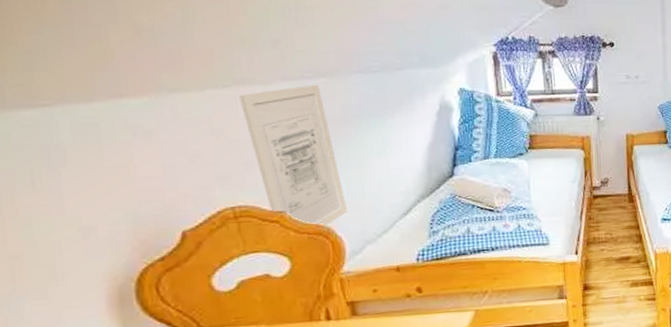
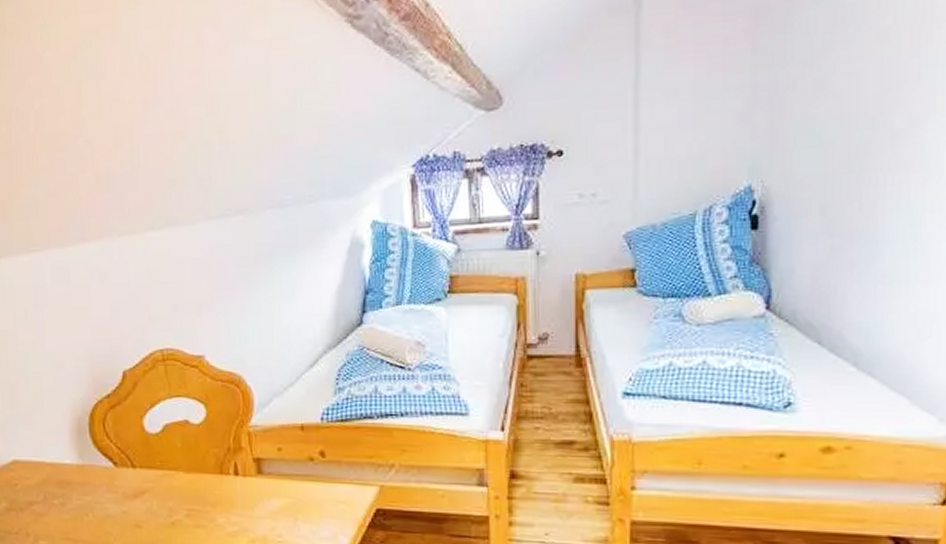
wall art: present [239,84,348,227] -> none [170,222,258,376]

